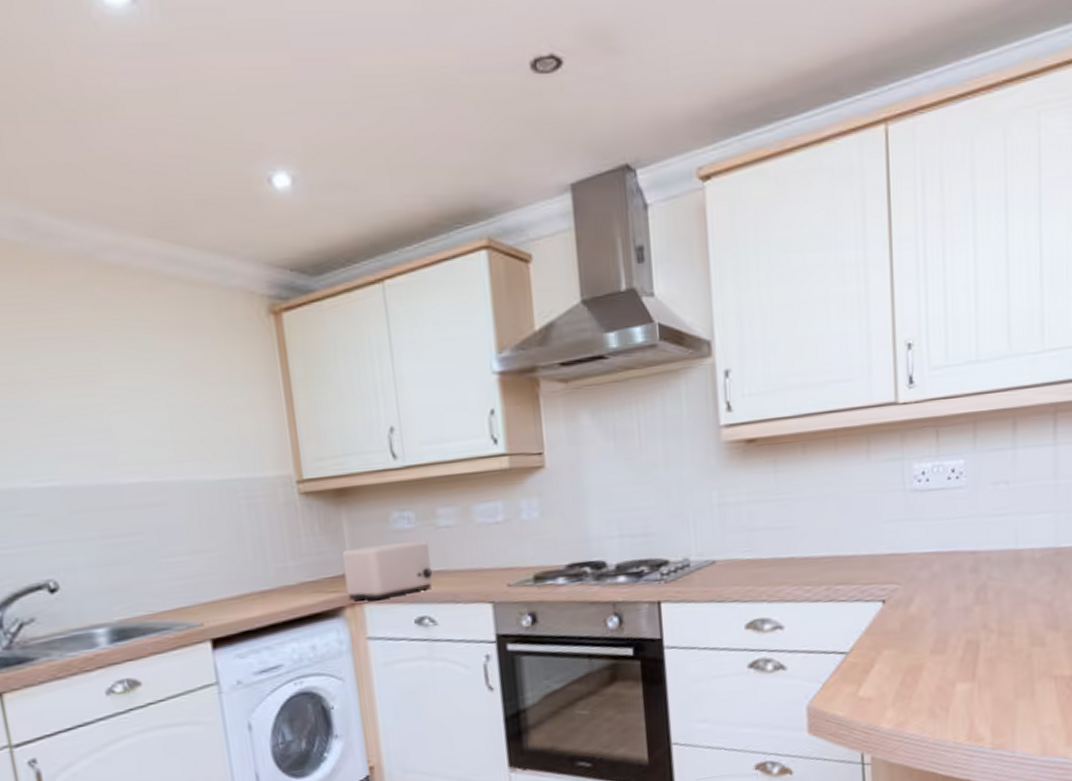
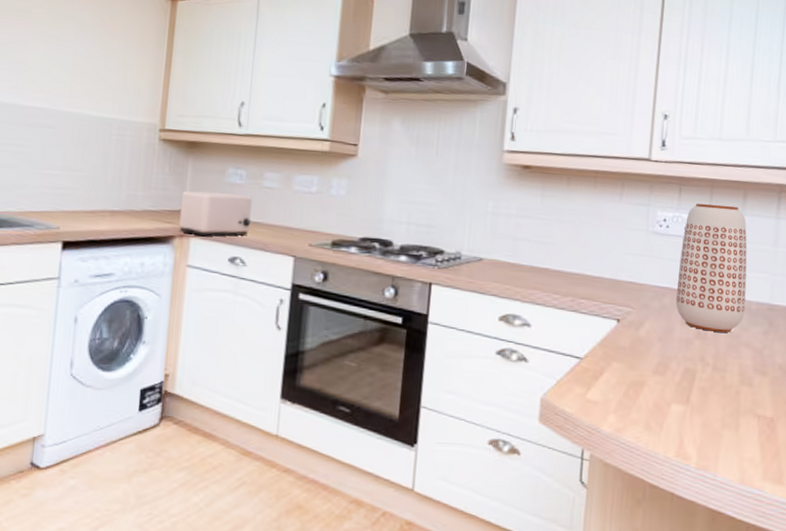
vase: none [946,439,1029,593] -> present [675,203,747,333]

